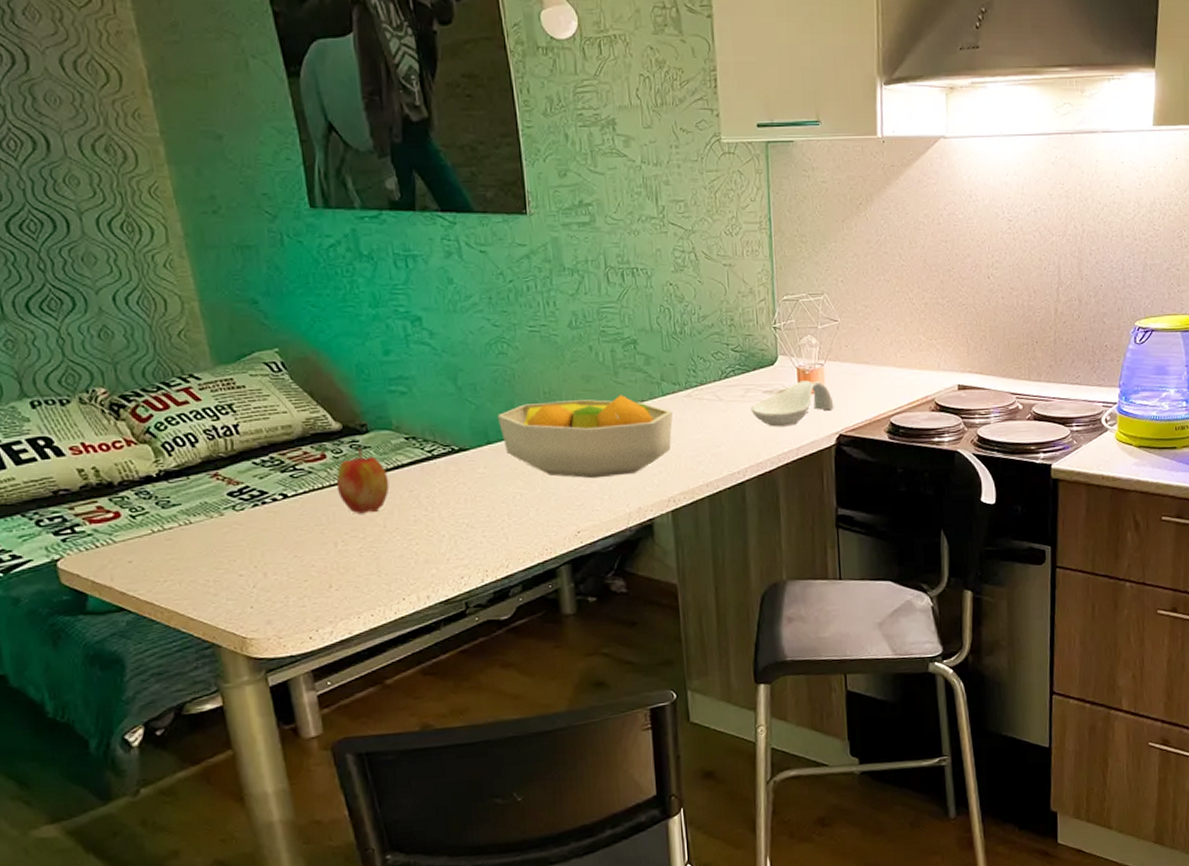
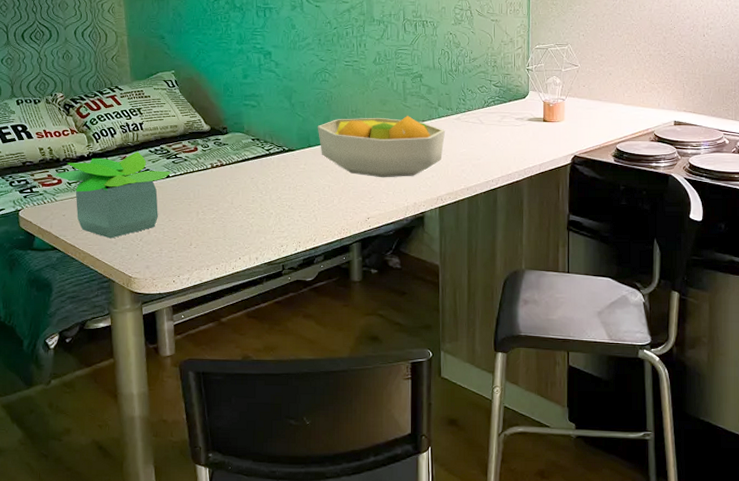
potted plant: none [108,465,291,589] -> present [55,152,172,239]
apple: present [336,447,390,514] -> none [202,144,238,193]
spoon rest: present [751,380,834,427] -> none [505,111,571,147]

